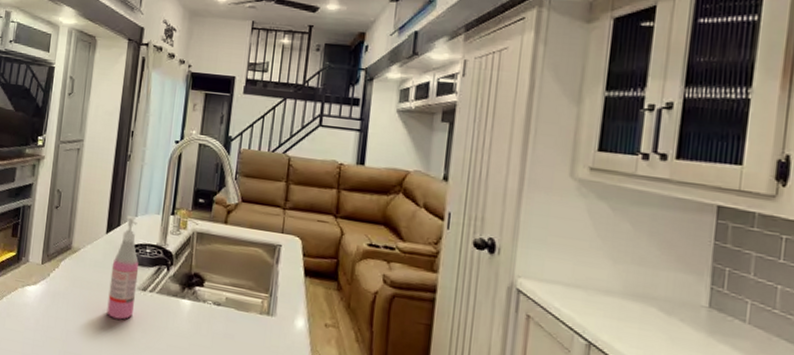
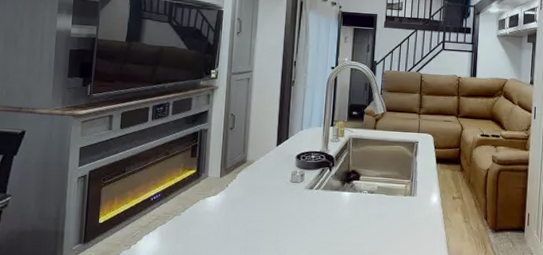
soap dispenser: present [107,216,139,320] -> none [280,130,306,215]

